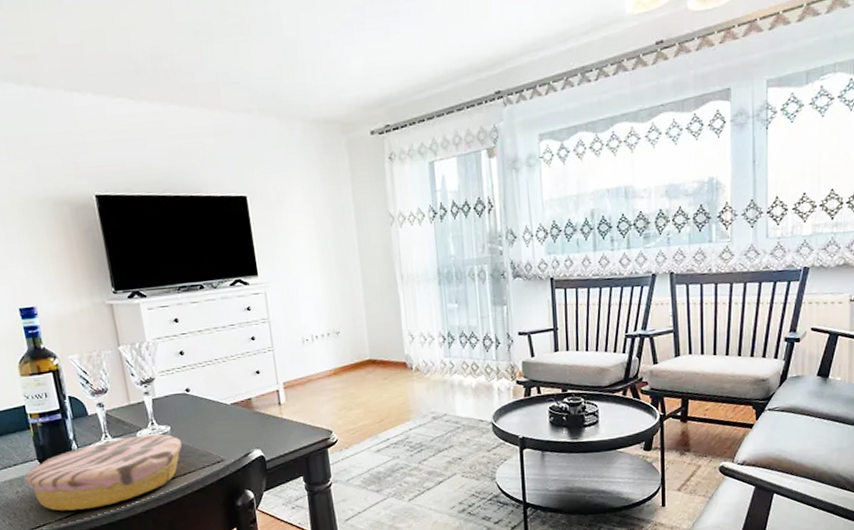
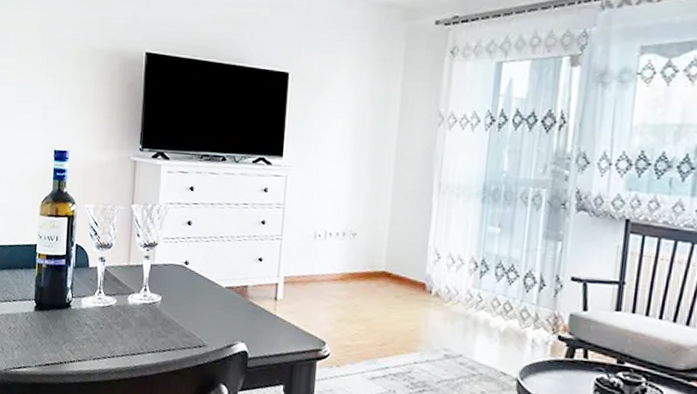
plate: present [25,433,182,511] -> none [19,297,169,364]

